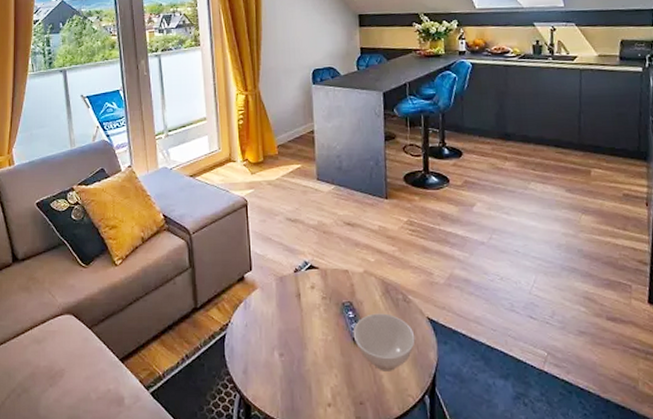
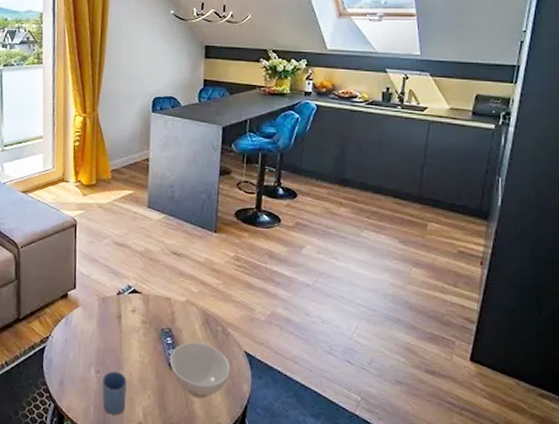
mug: none [287,352,313,399] -> present [102,371,127,416]

